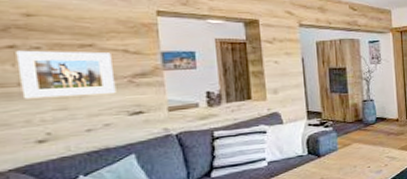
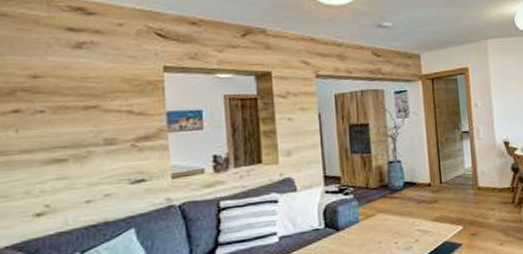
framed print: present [15,50,116,99] -> none [20,114,118,168]

